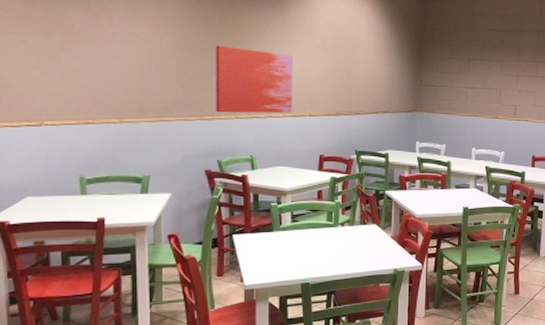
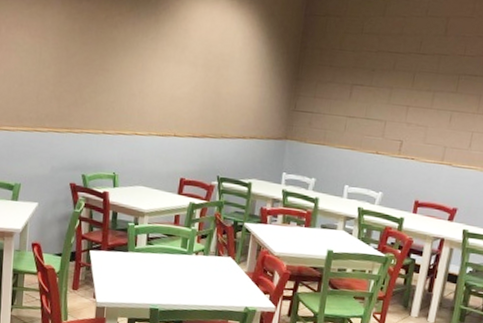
wall art: present [216,45,294,114] -> none [85,57,164,132]

